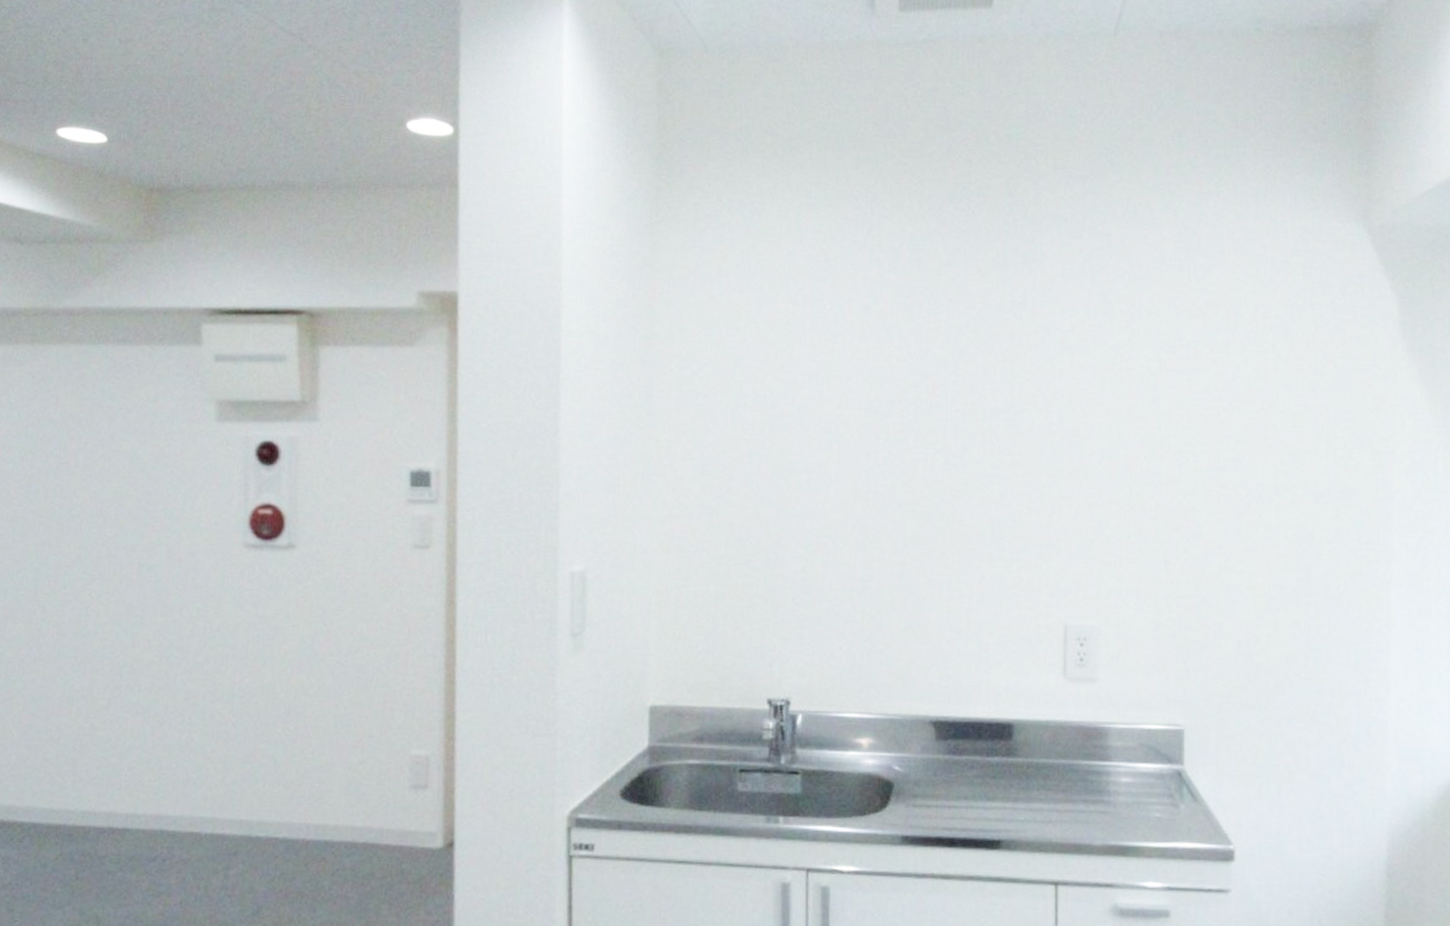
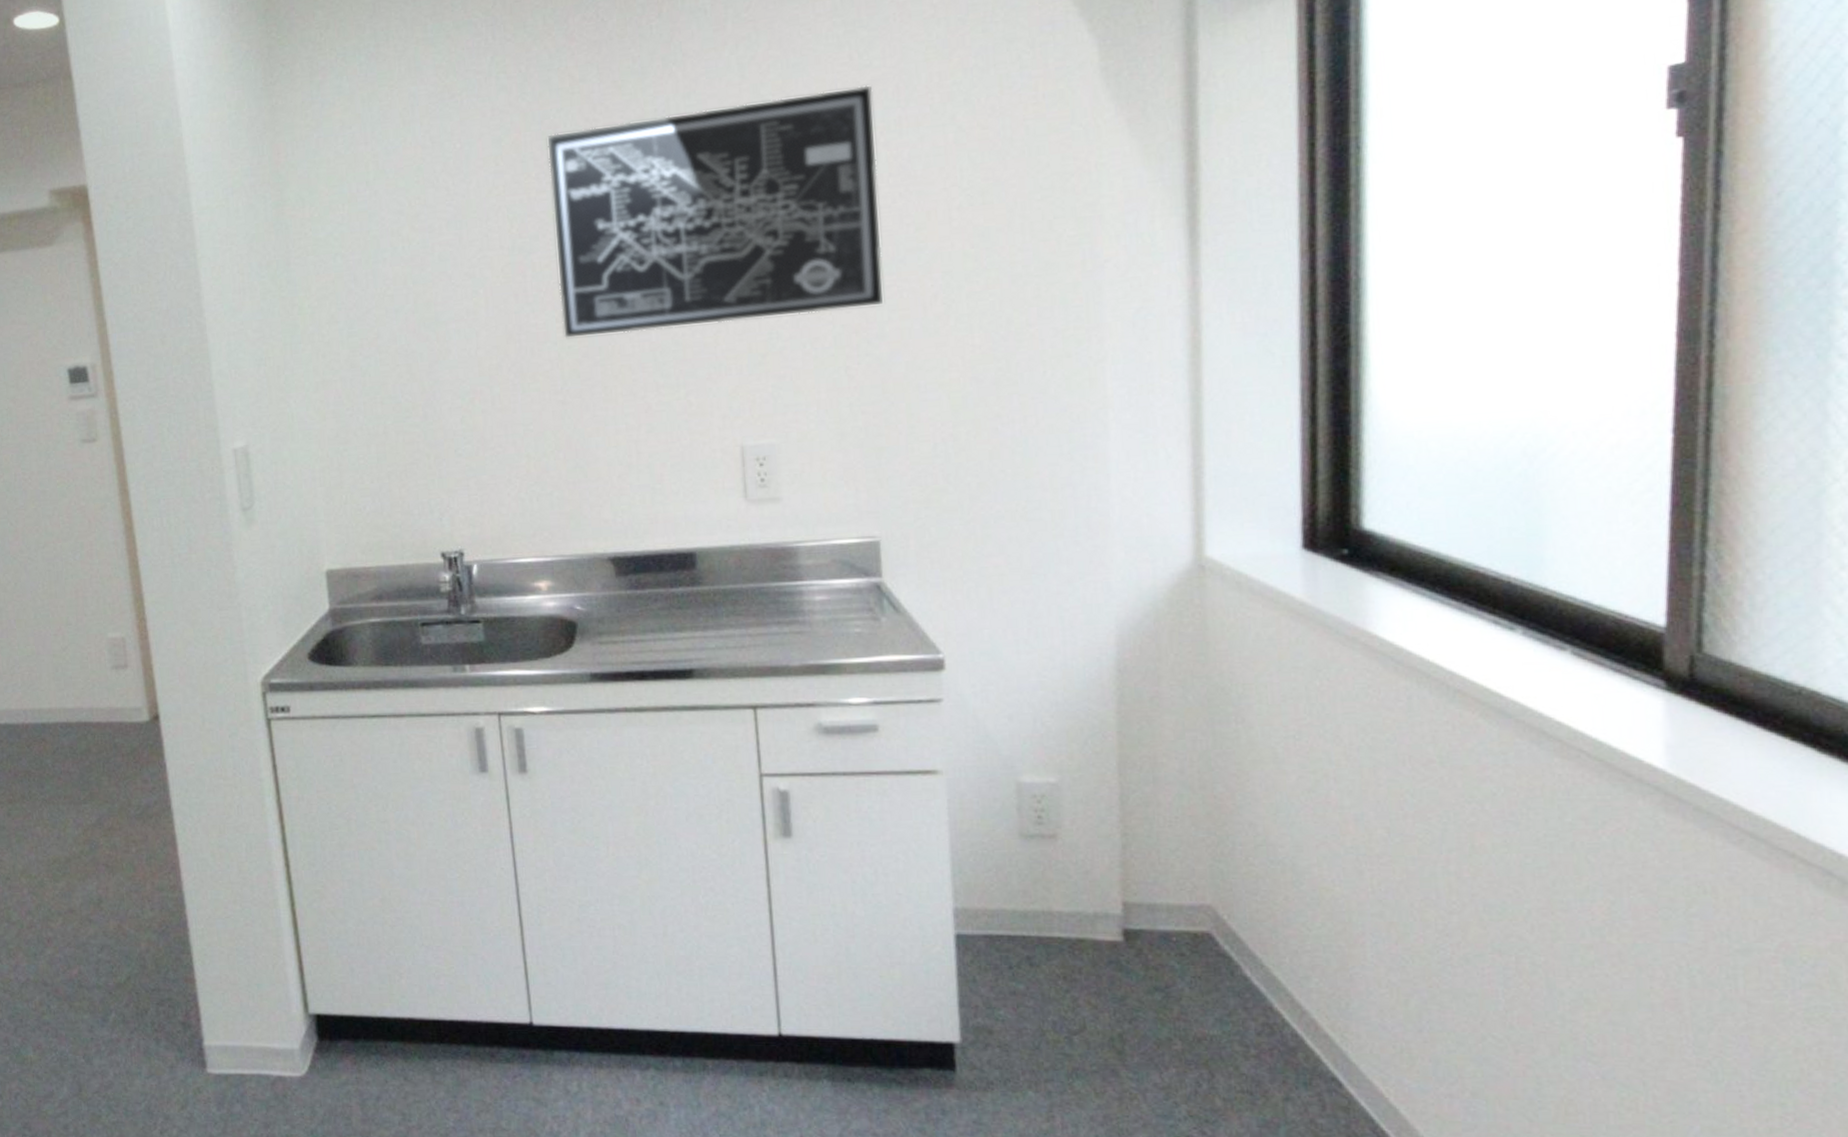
wall art: none [908,306,1207,508] -> present [548,85,885,339]

